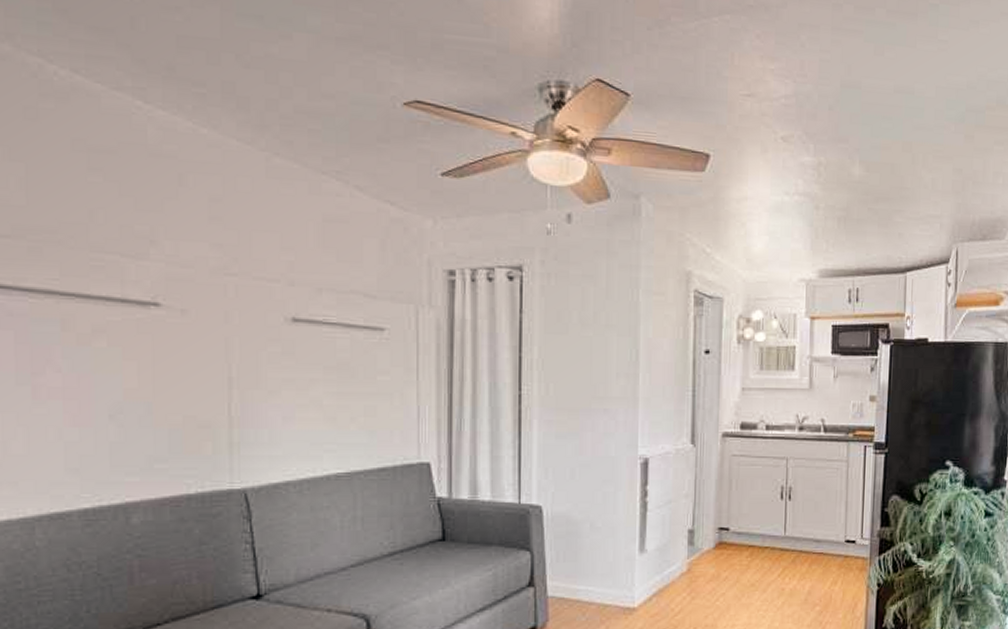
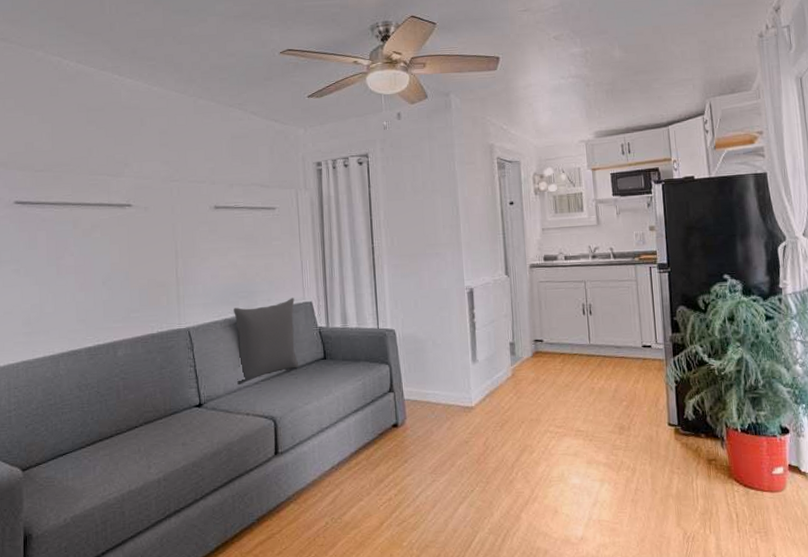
pillow: none [315,455,406,572] -> present [234,297,299,386]

